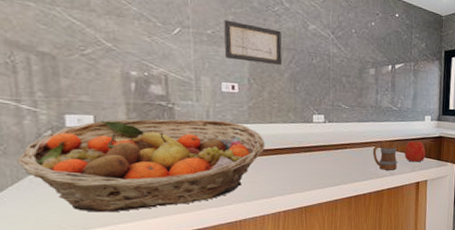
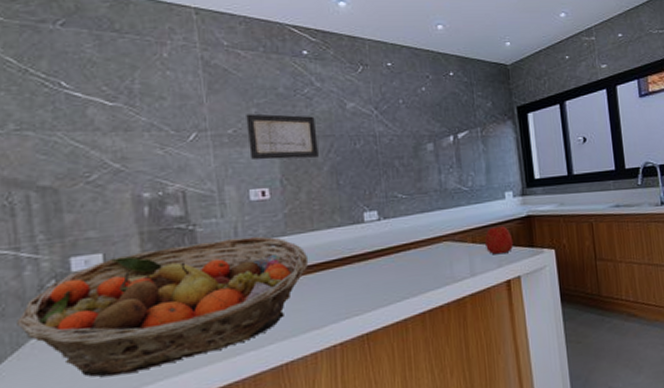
mug: present [372,140,397,170] -> none [443,230,478,271]

